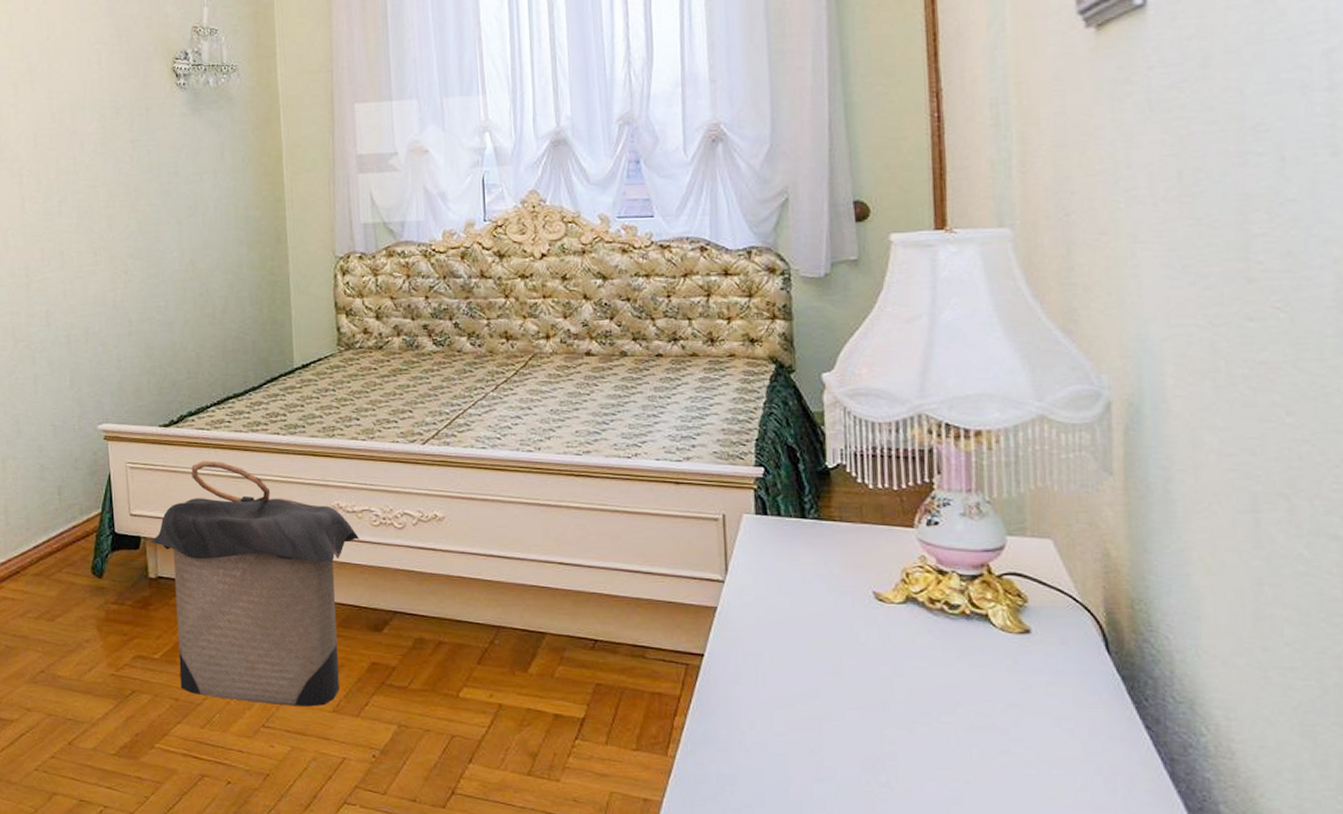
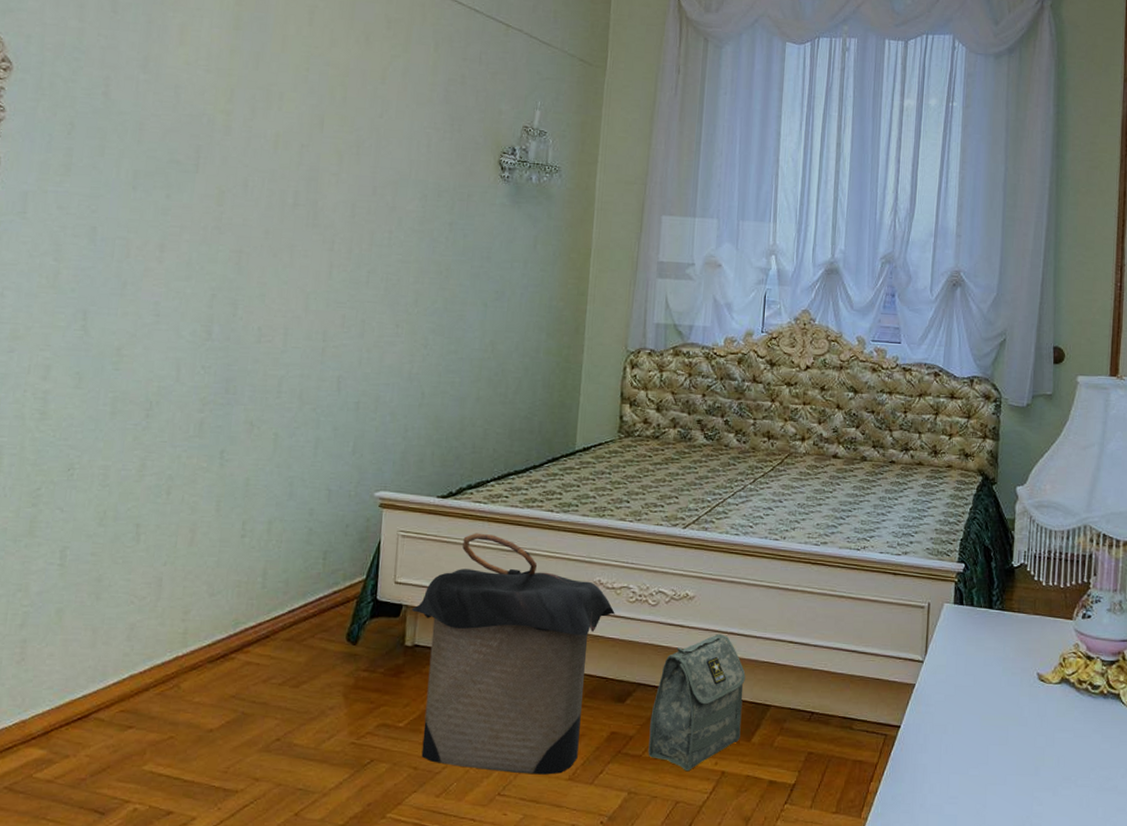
bag: none [412,556,515,704] -> present [648,634,746,772]

